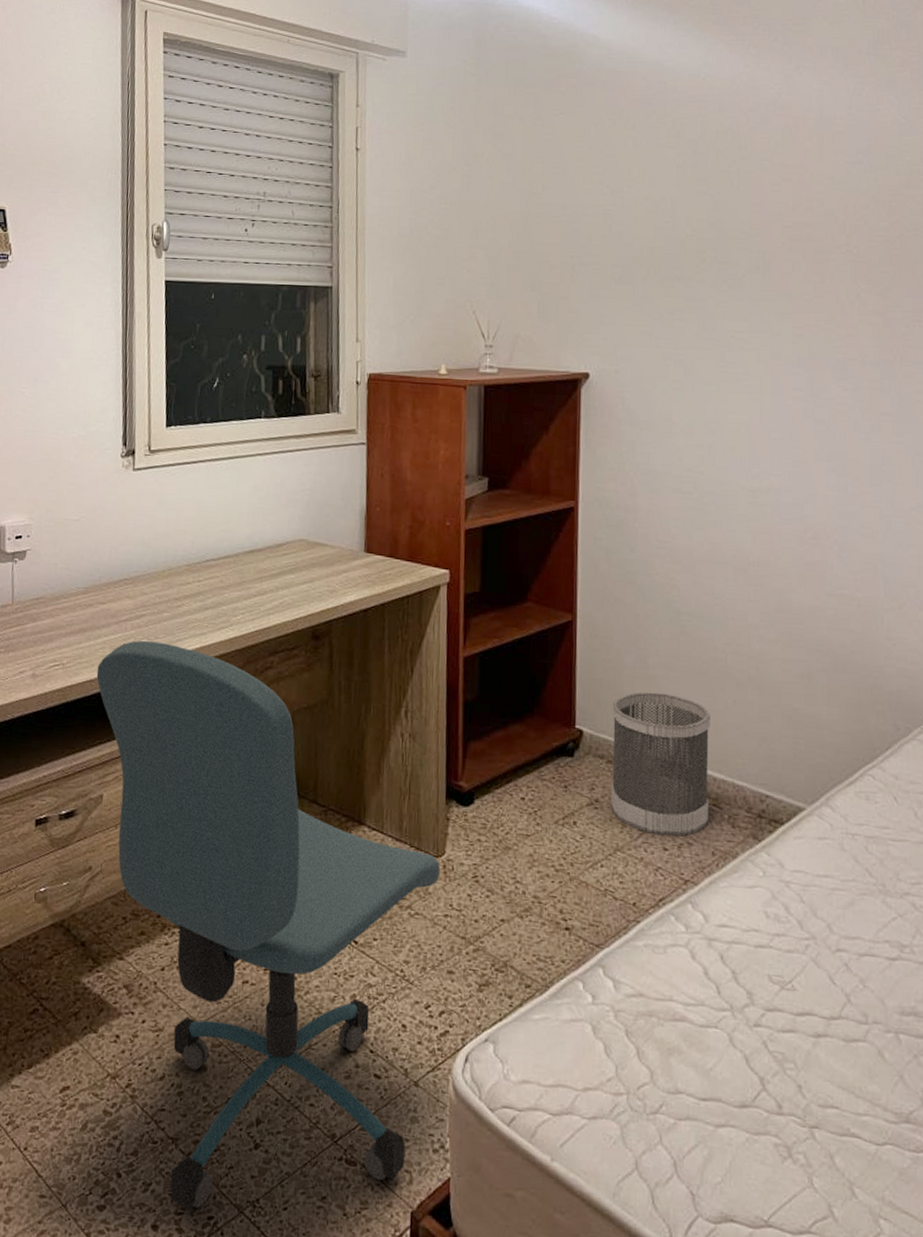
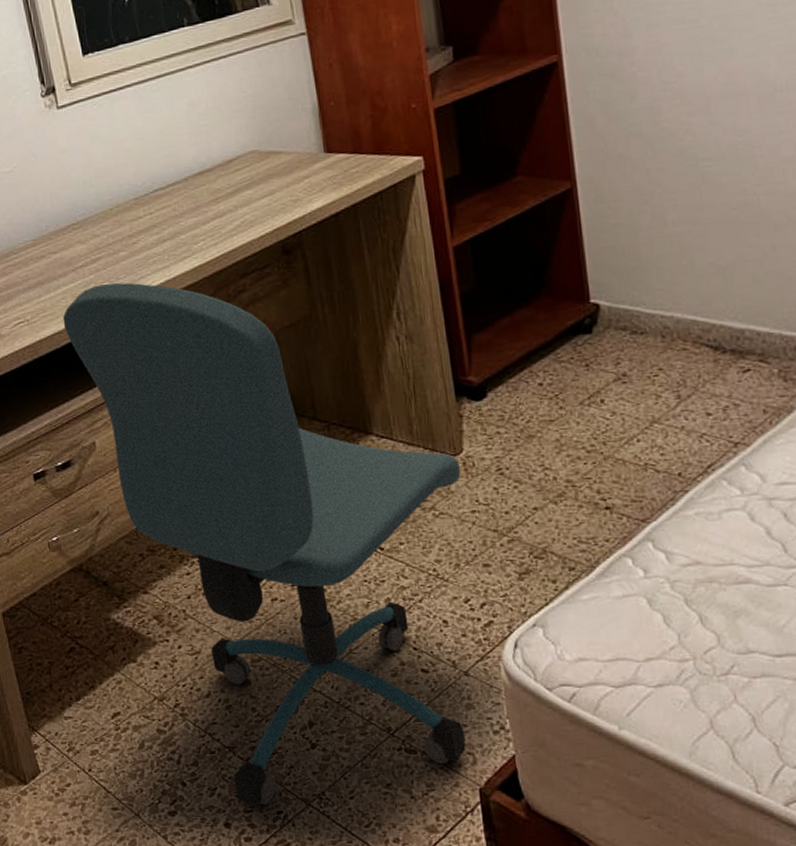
wastebasket: present [610,692,710,836] -> none [629,250,755,401]

